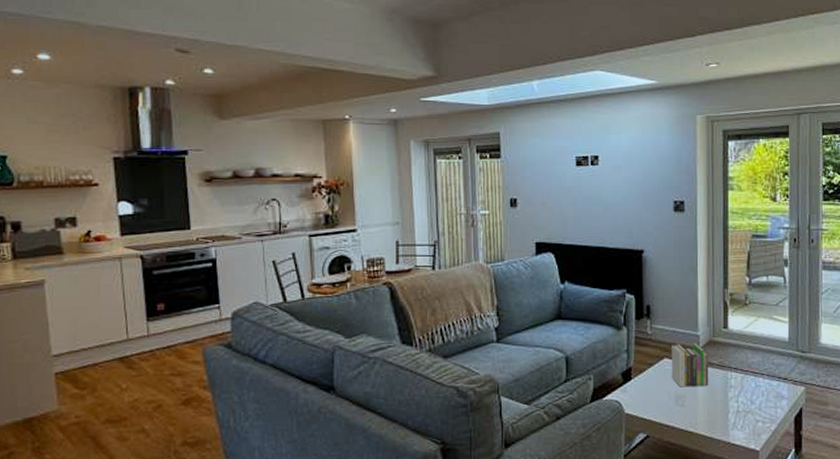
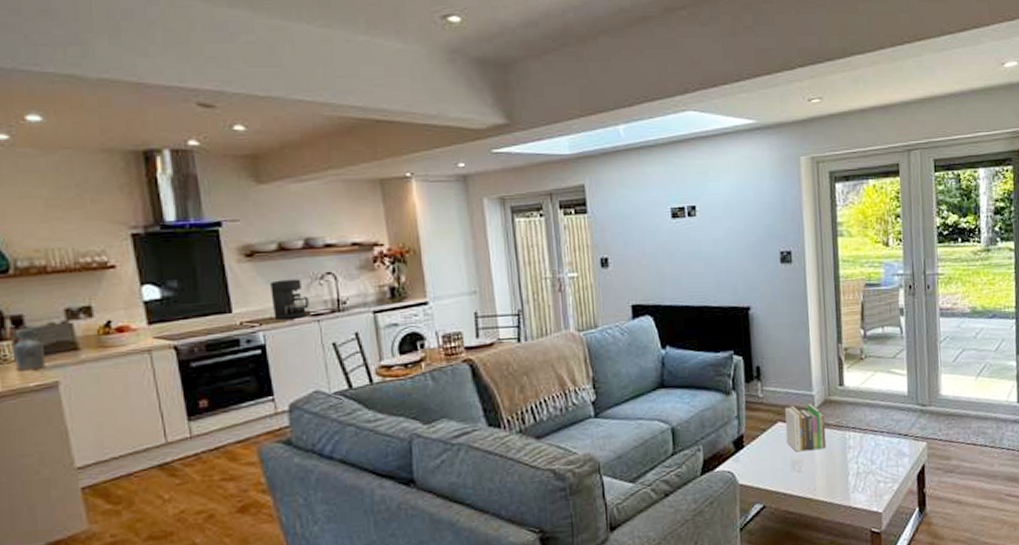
ceramic jug: none [9,233,35,269] -> present [12,327,45,372]
coffee maker: none [224,203,256,238] -> present [270,279,311,320]

